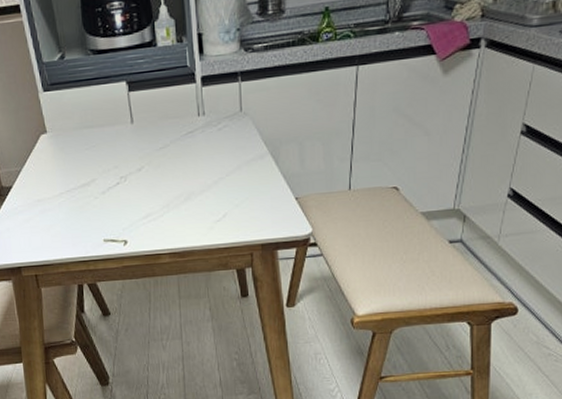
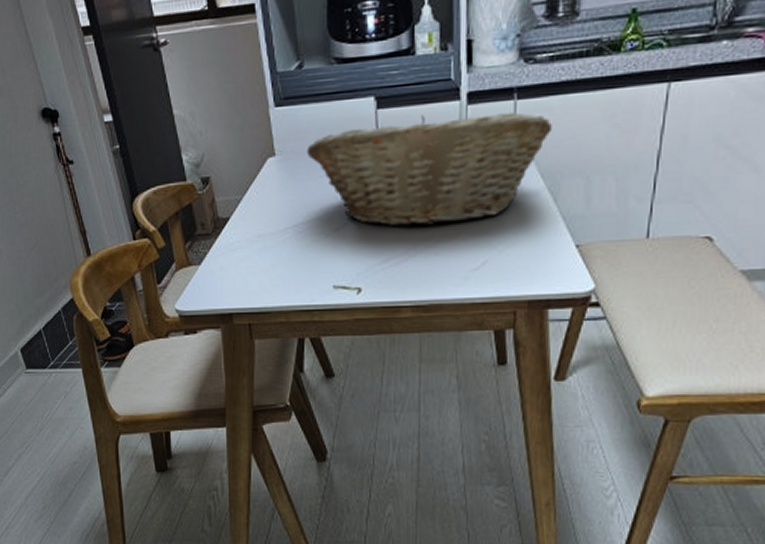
fruit basket: none [73,92,270,189] -> present [306,112,552,227]

